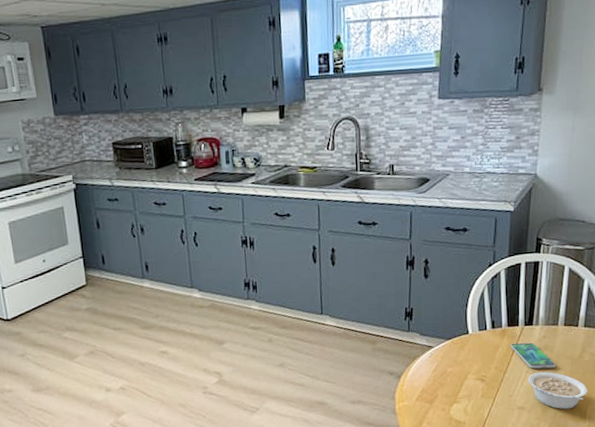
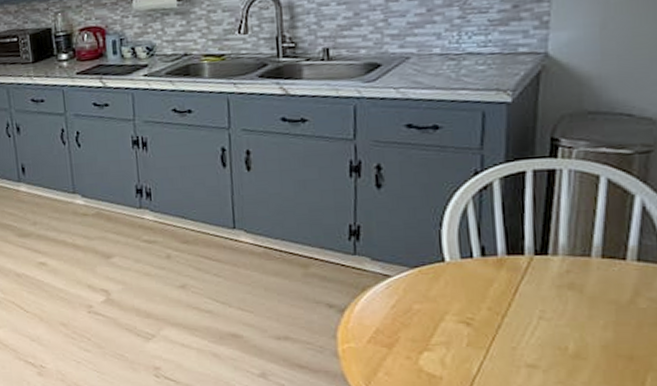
smartphone: present [510,342,556,369] -> none [511,277,590,315]
legume: present [528,372,588,410] -> none [541,320,647,374]

